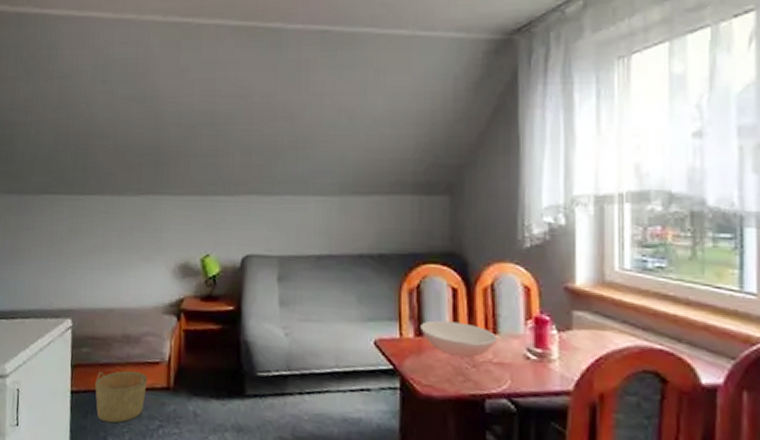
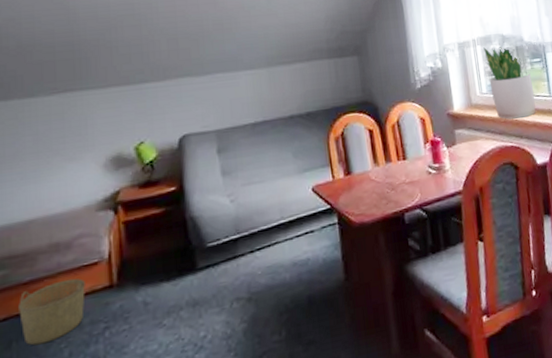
bowl: present [421,320,497,358] -> none [348,156,407,186]
planter: none [633,206,713,315] -> present [483,47,536,120]

